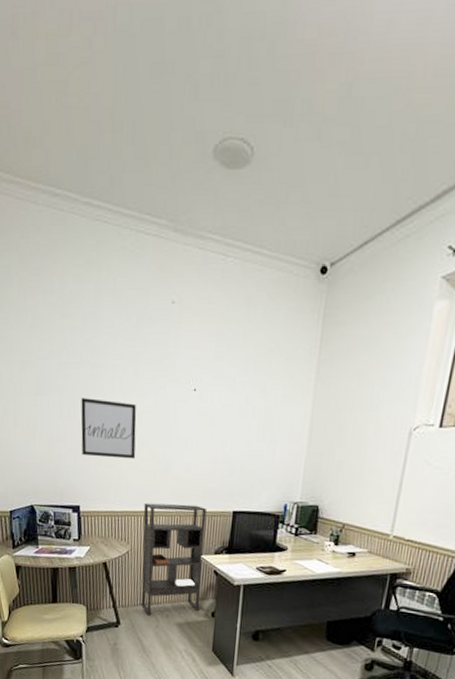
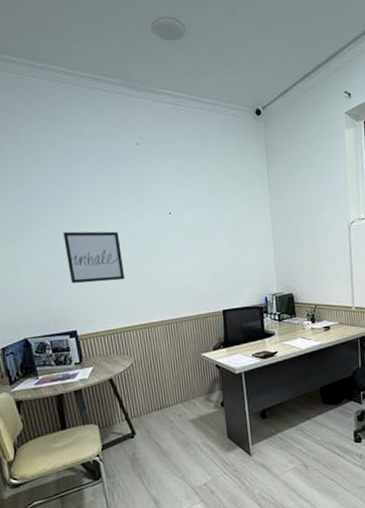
bookshelf: present [140,502,206,616] -> none [140,310,210,420]

